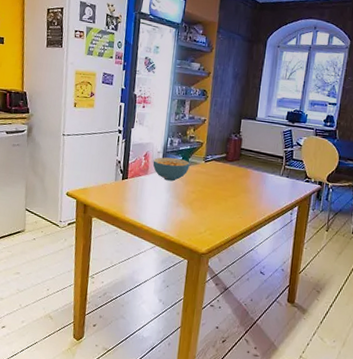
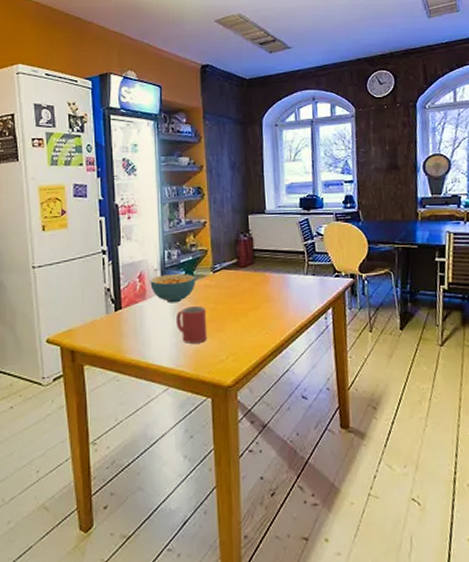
mug: none [168,186,195,216] -> present [175,306,208,344]

